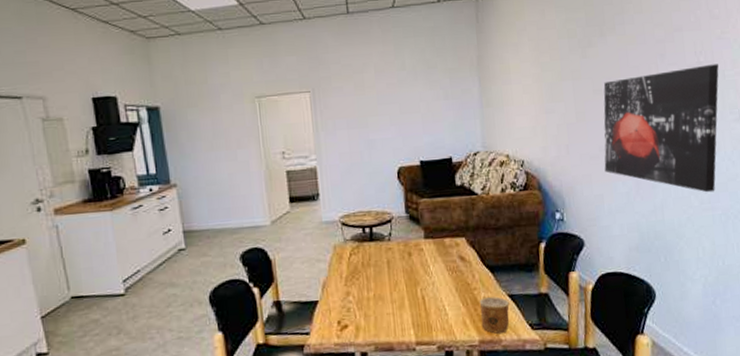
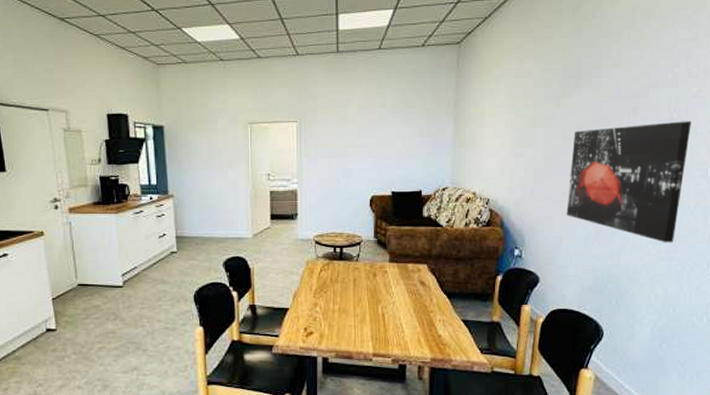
cup: present [479,296,509,334] -> none [434,320,462,354]

